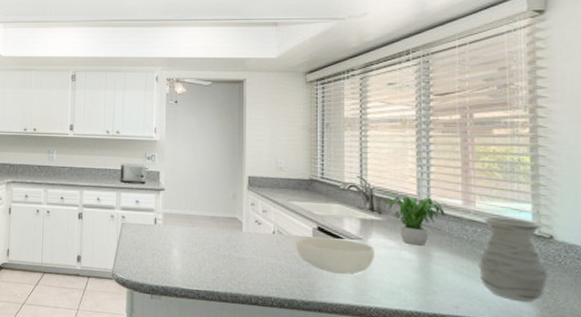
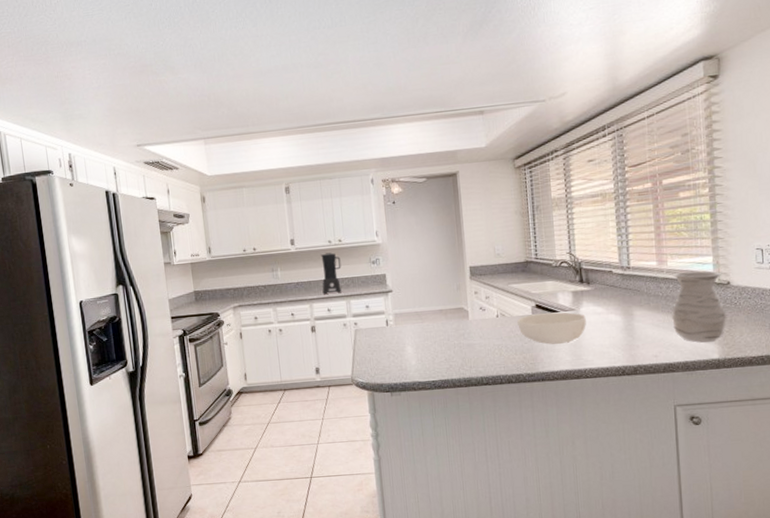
blender: none [94,142,116,183] -> present [321,252,342,294]
toaster: present [119,162,149,184] -> none [347,269,375,290]
potted plant: present [380,192,448,246] -> none [587,263,645,308]

